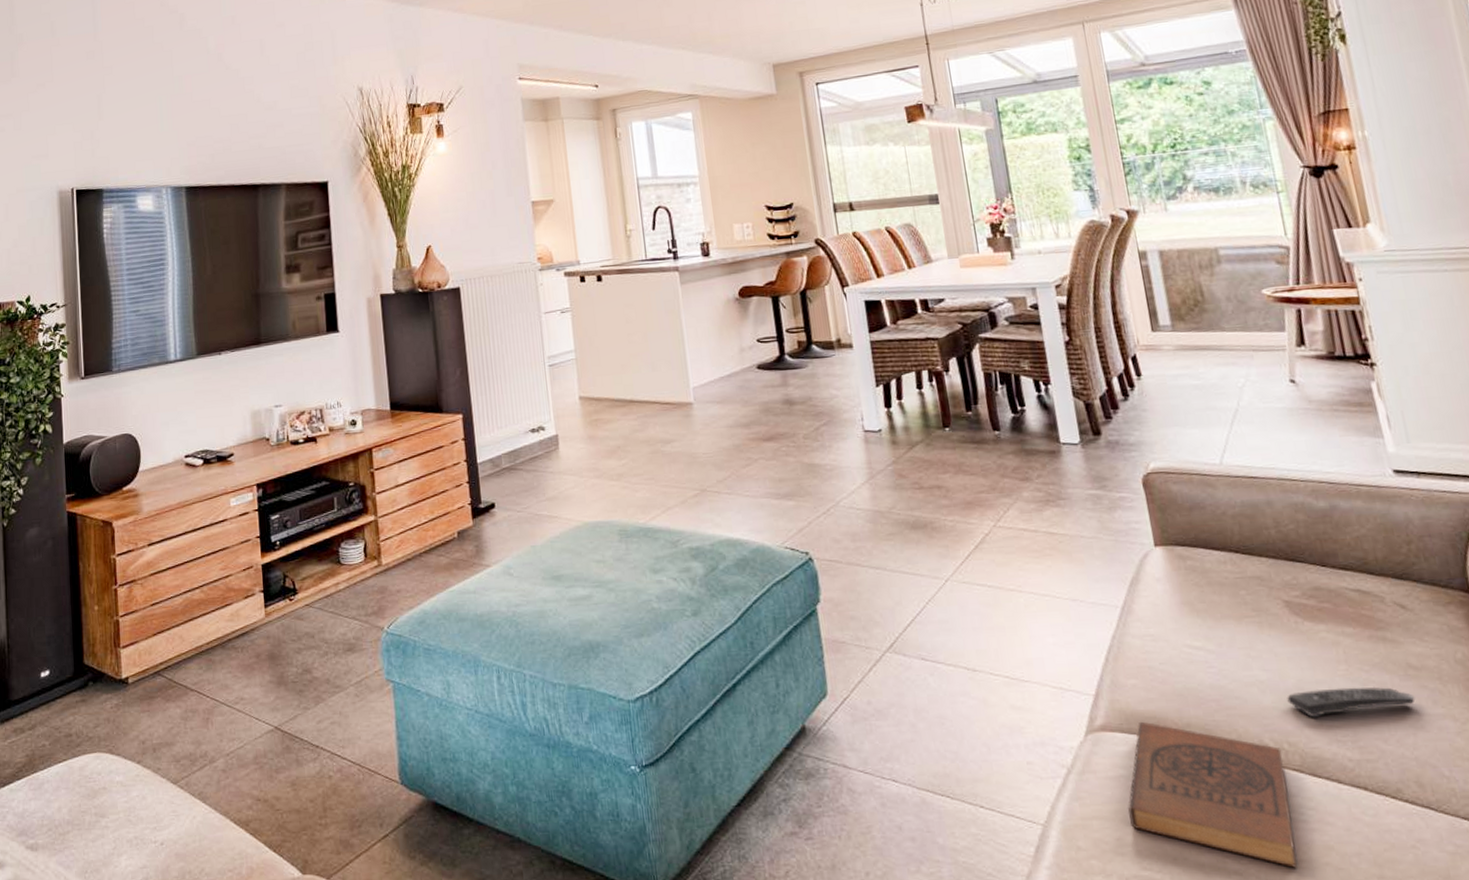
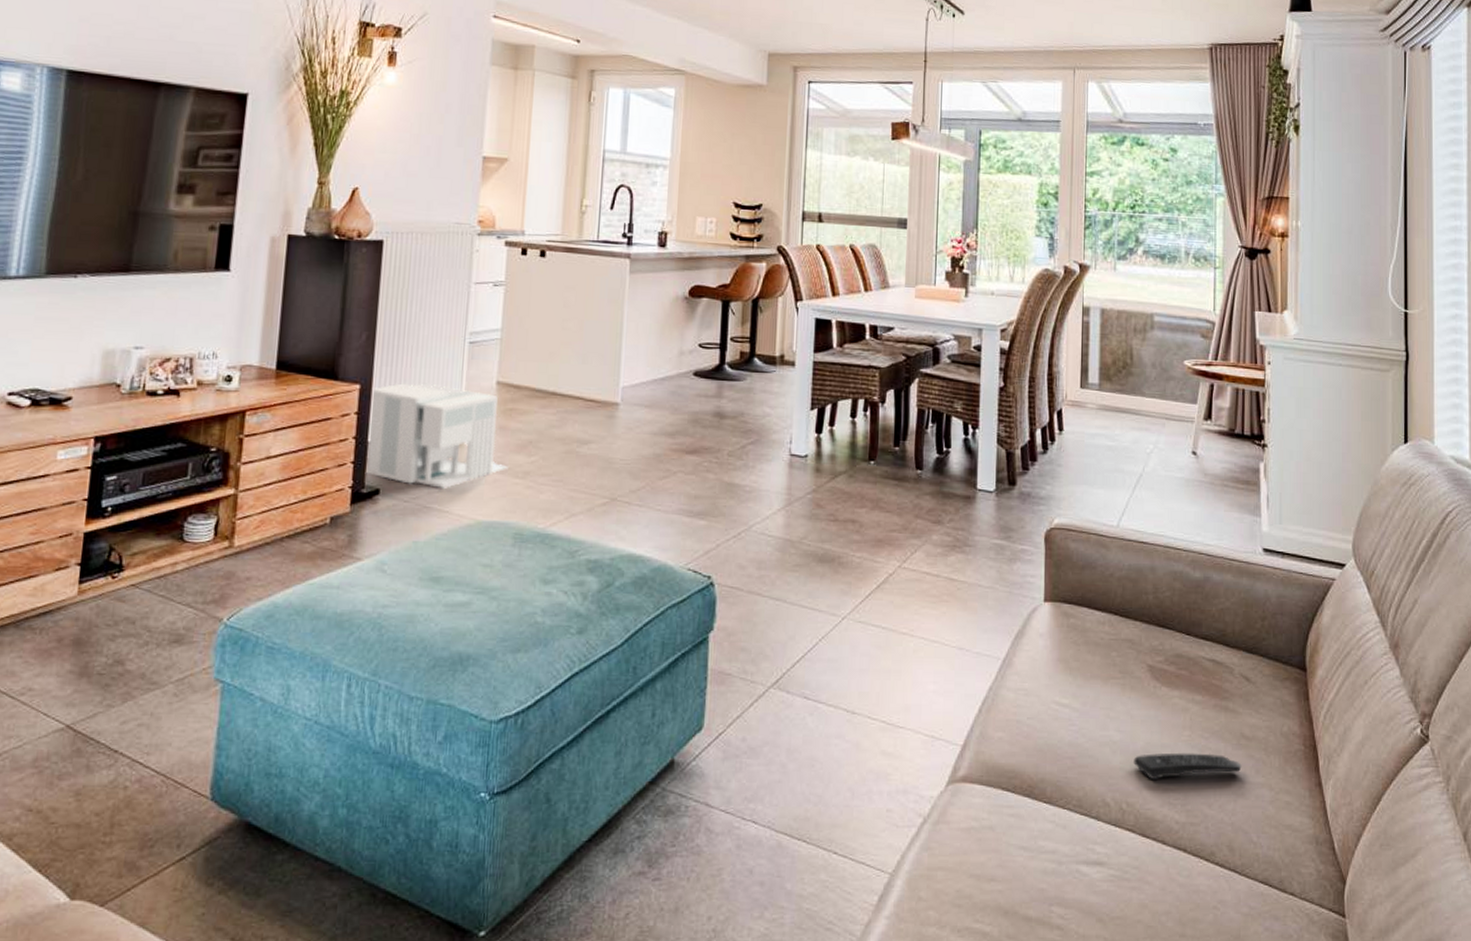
architectural model: none [473,406,603,498] -> present [366,383,508,490]
book: present [1128,721,1297,868] -> none [972,774,1120,924]

